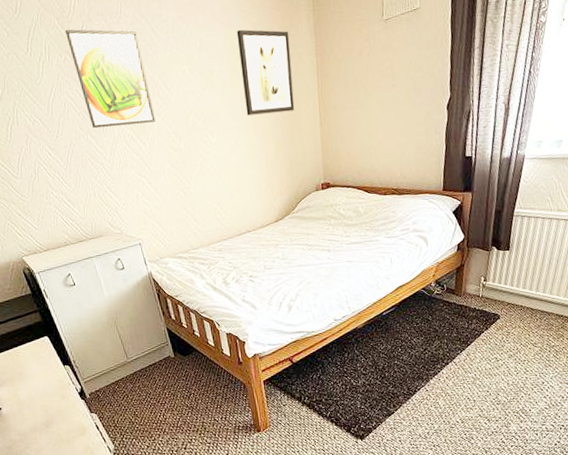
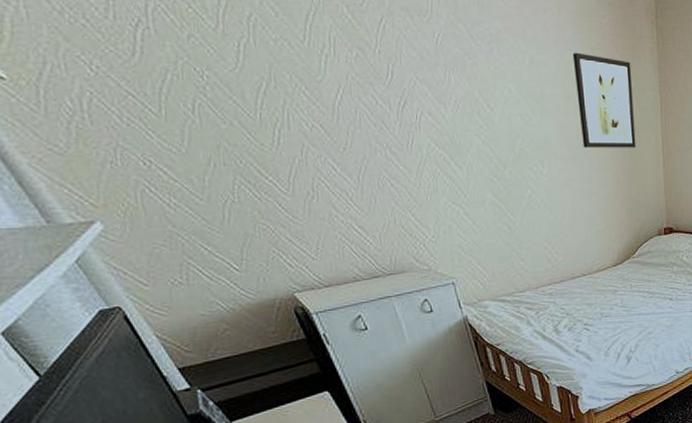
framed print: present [65,29,155,129] -> none [357,20,474,144]

